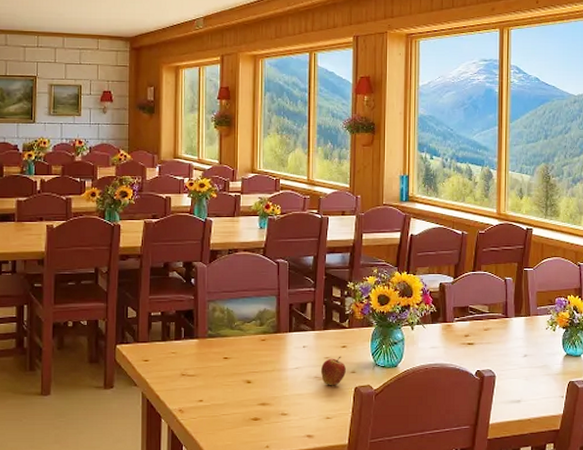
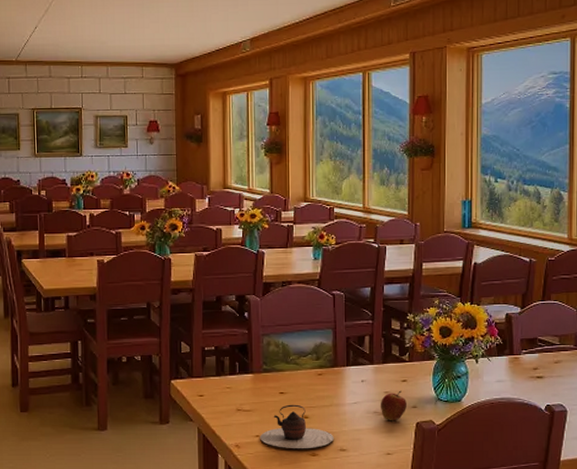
teapot: none [203,369,275,413] -> present [260,404,334,448]

